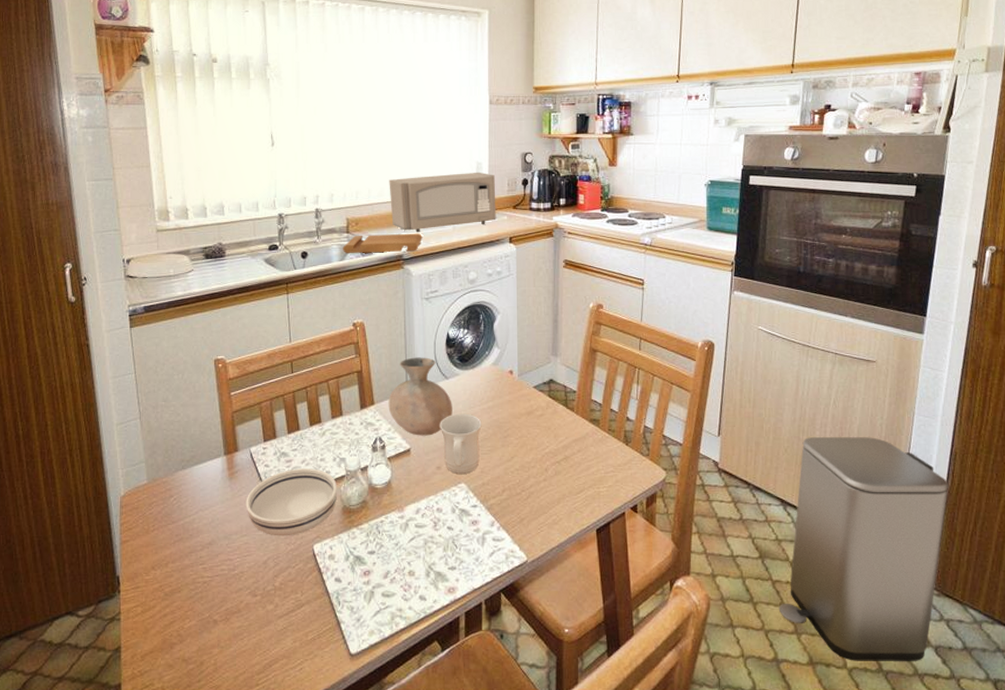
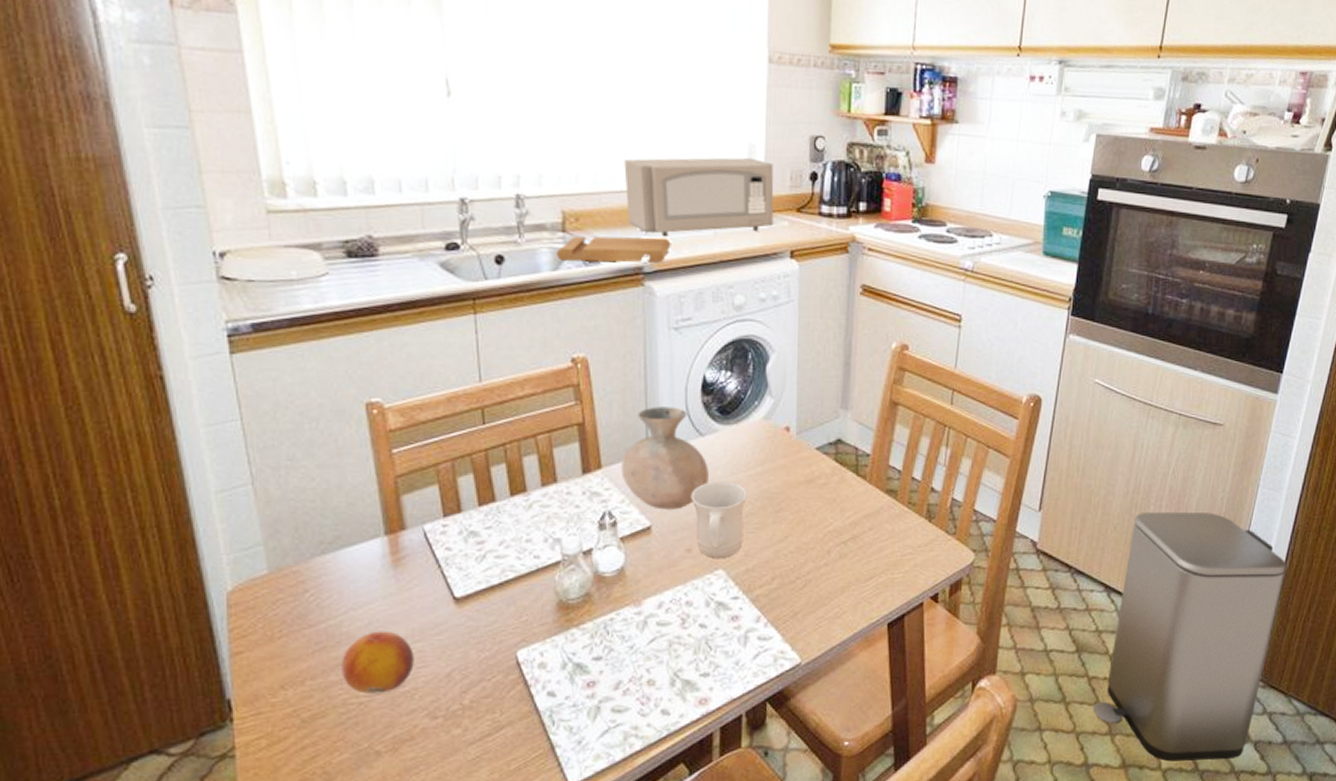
fruit: none [193,527,242,575] -> present [341,631,414,694]
bowl: present [246,468,337,536] -> none [418,552,549,641]

